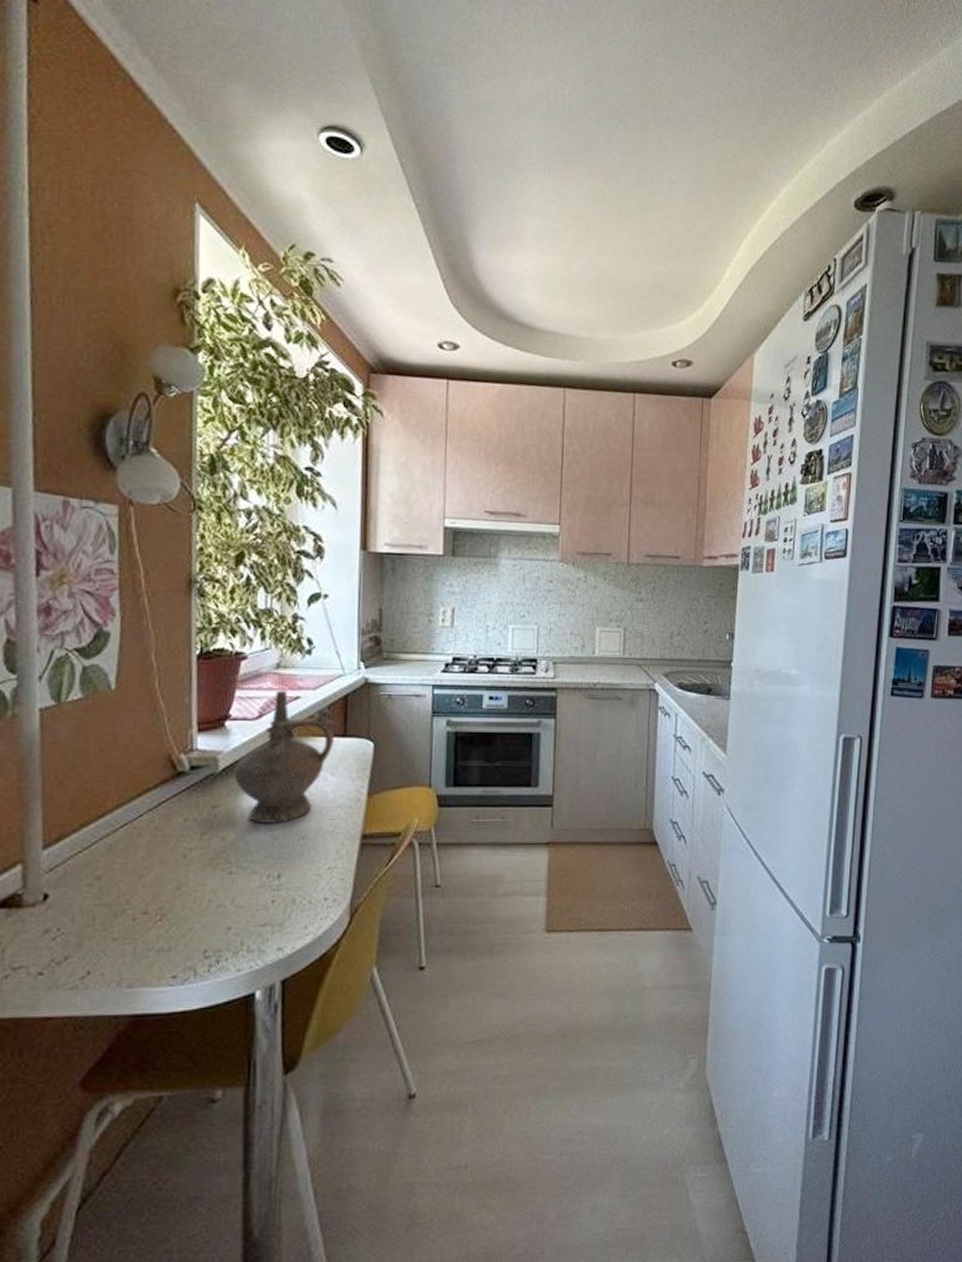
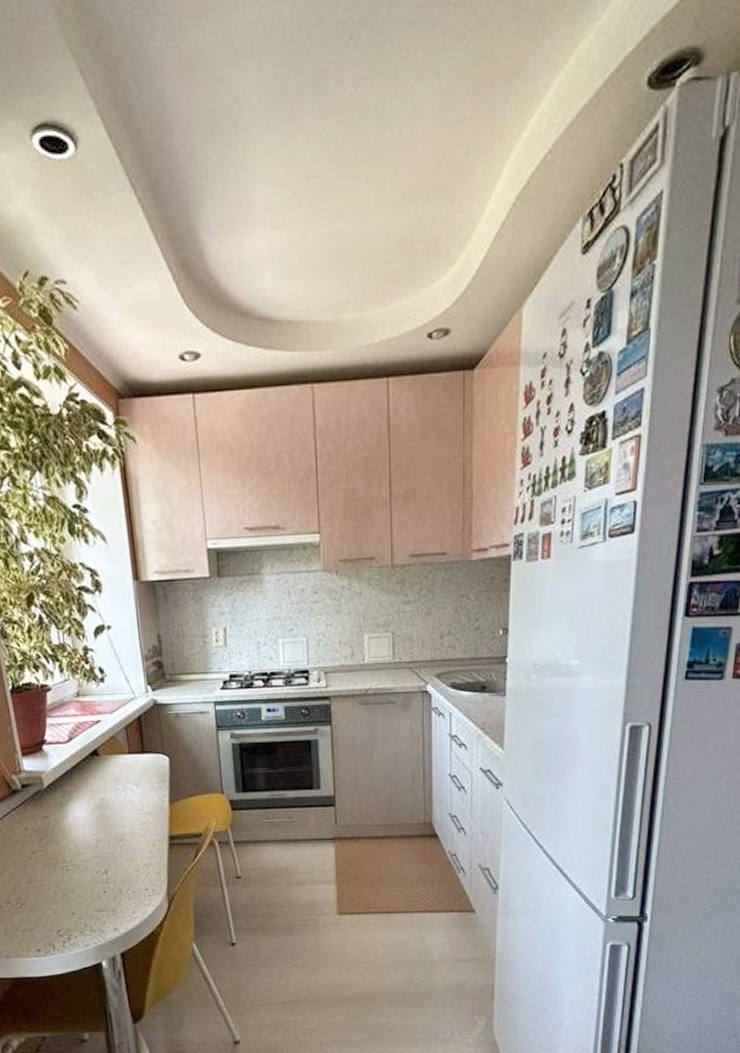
ceremonial vessel: present [233,690,335,824] -> none [56,715,135,830]

